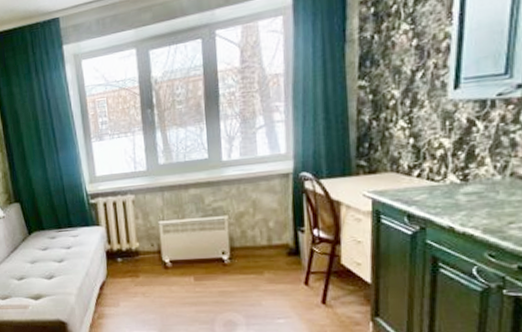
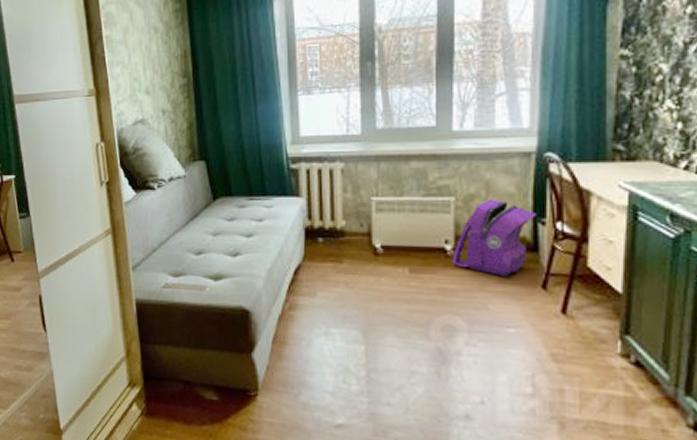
backpack: none [229,214,297,277] -> present [452,199,538,276]

